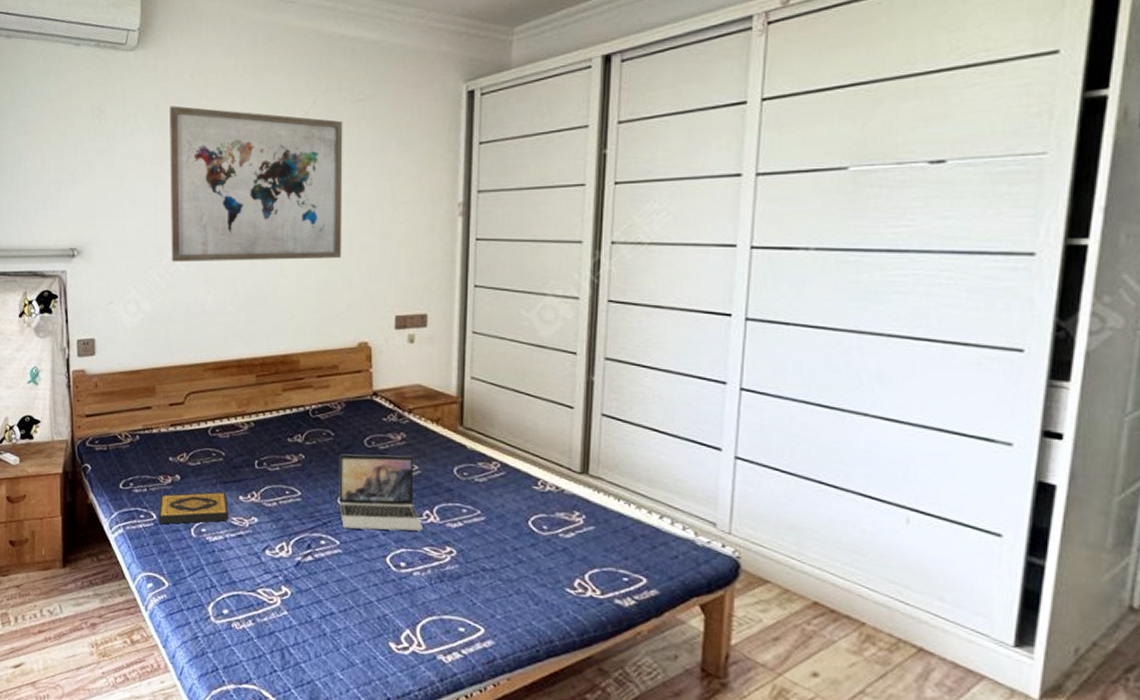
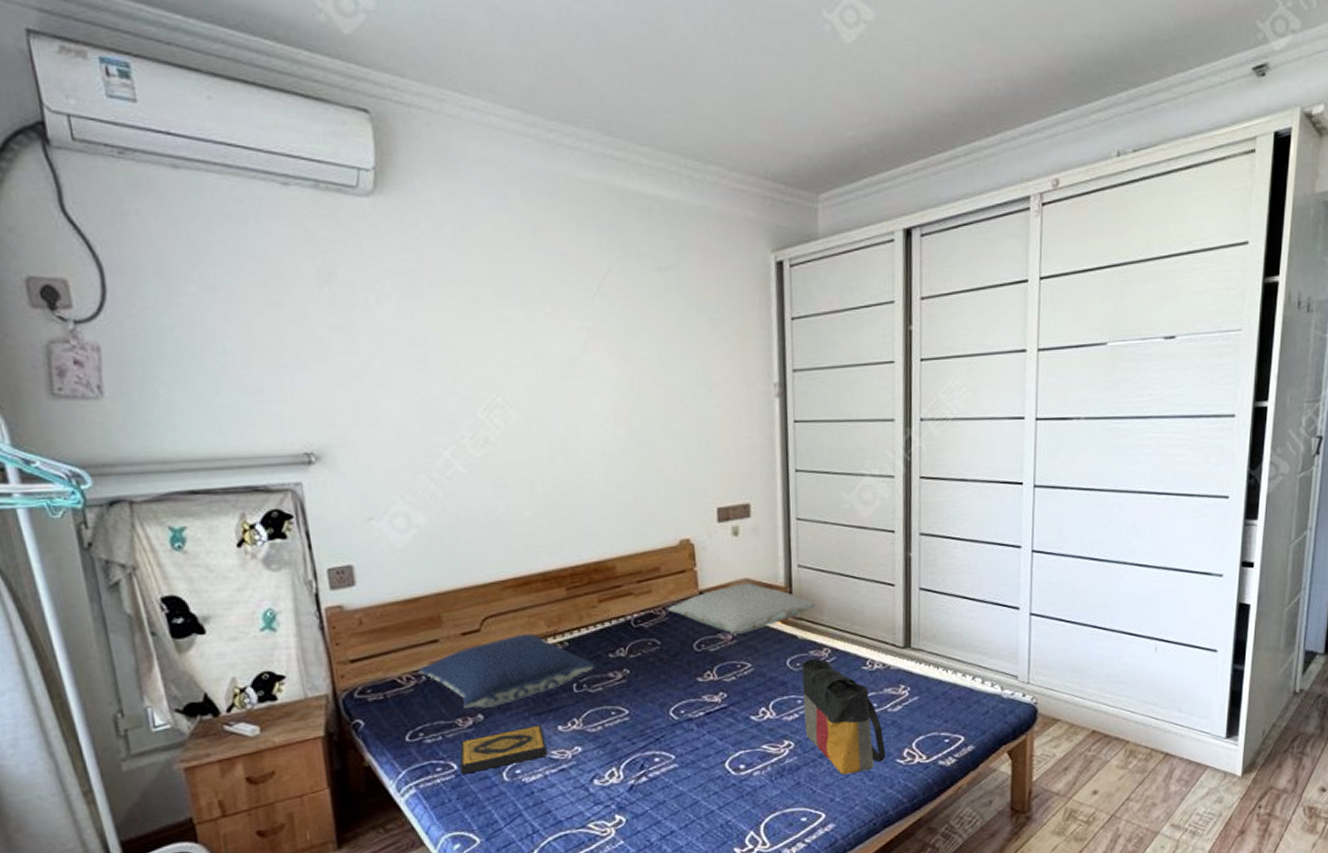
pillow: none [134,410,276,471] -> present [418,633,597,708]
wall art: present [170,106,343,262] -> none [427,269,655,464]
laptop: present [339,454,424,531] -> none [668,655,761,740]
pillow: none [342,388,488,436] -> present [667,582,816,634]
tote bag: none [468,470,554,594] -> present [802,658,885,775]

